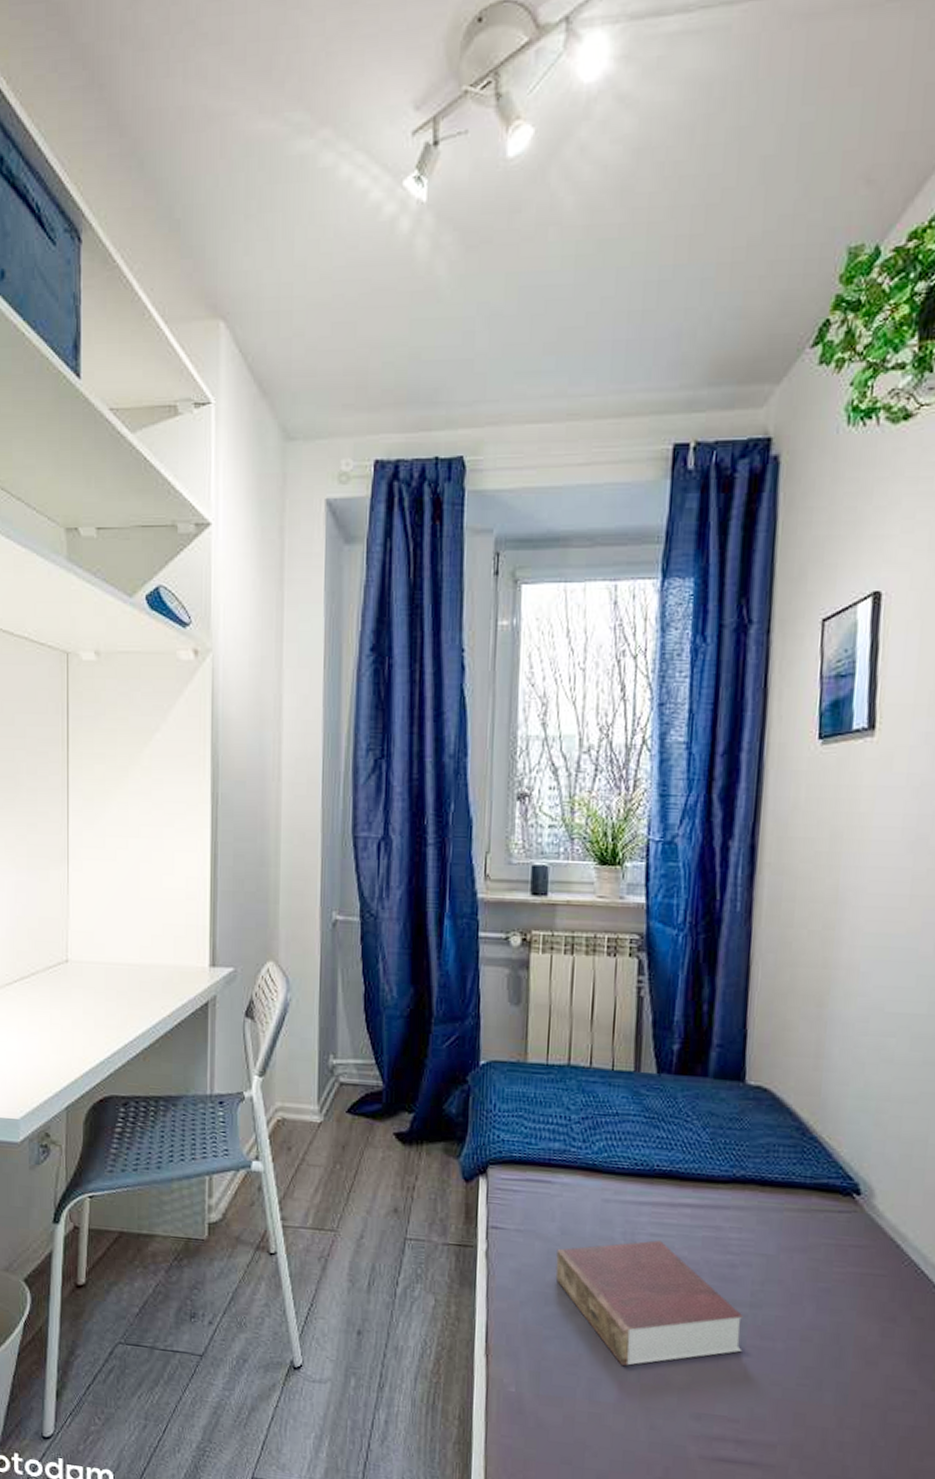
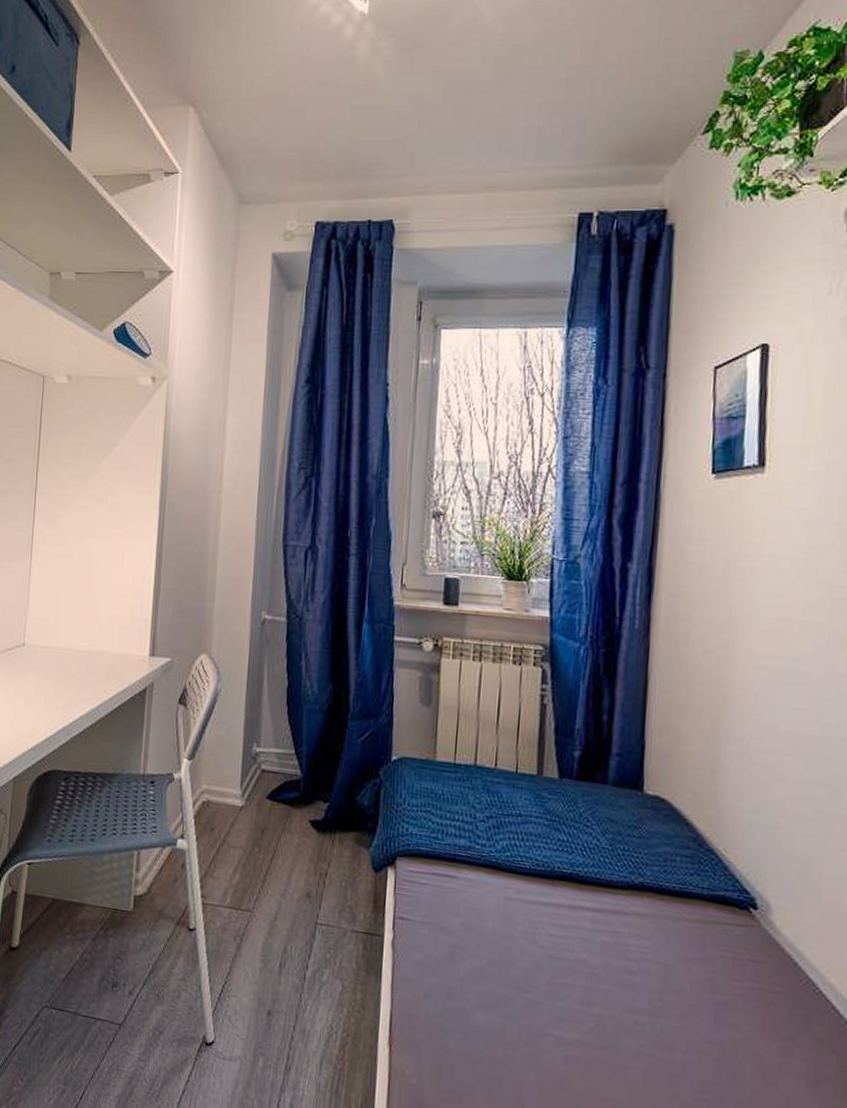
book: present [555,1240,744,1366] -> none [458,941,642,1066]

